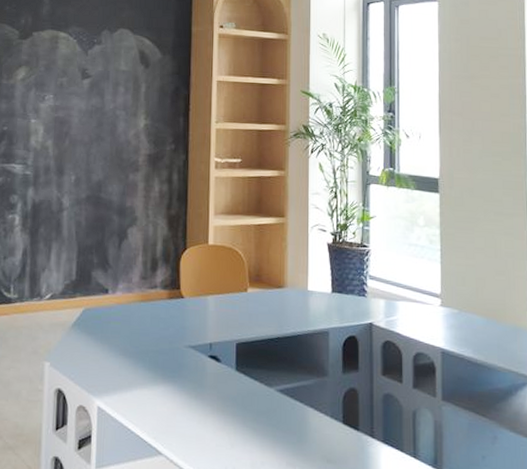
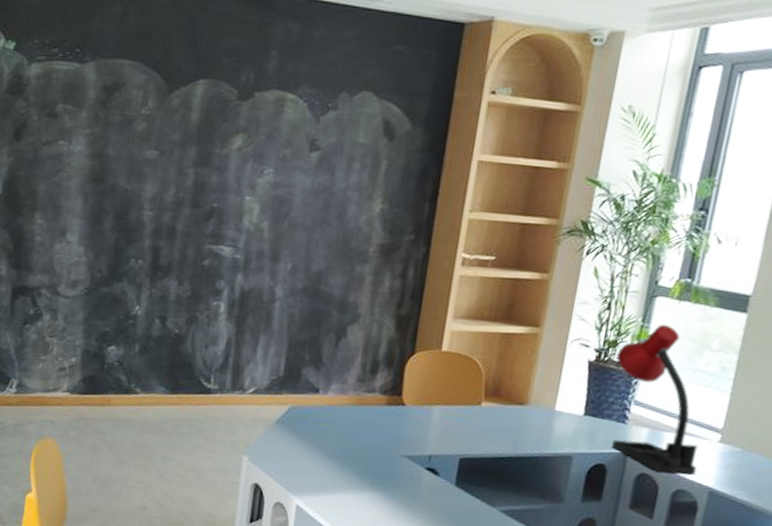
desk lamp: none [348,207,428,339] -> present [612,324,698,475]

